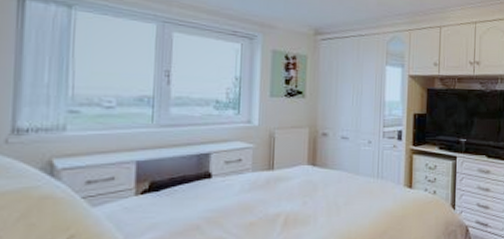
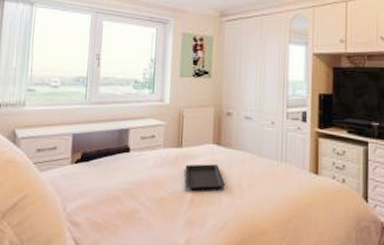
serving tray: none [277,185,321,213] -> present [185,164,225,191]

